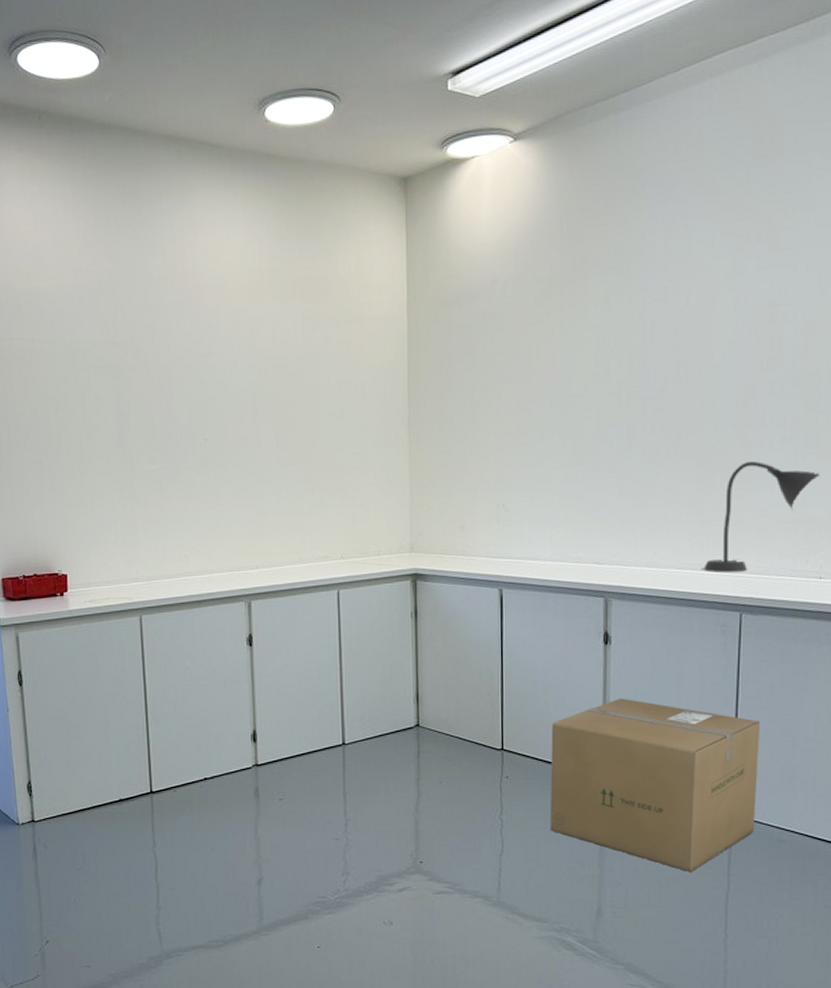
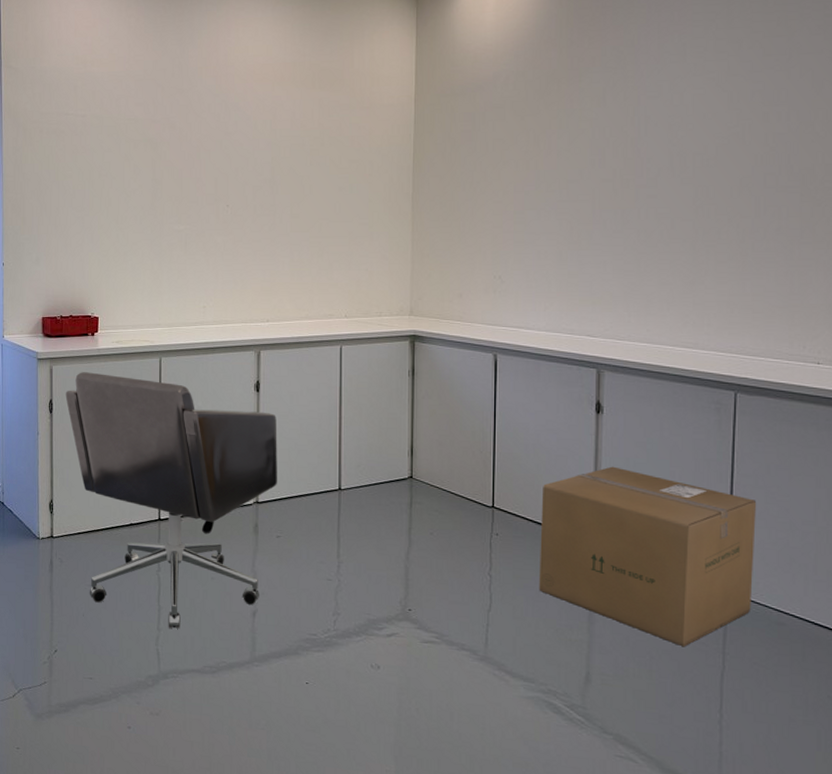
office chair: none [35,637,277,905] -> present [65,372,277,629]
desk lamp: present [701,461,819,574] -> none [694,249,816,353]

